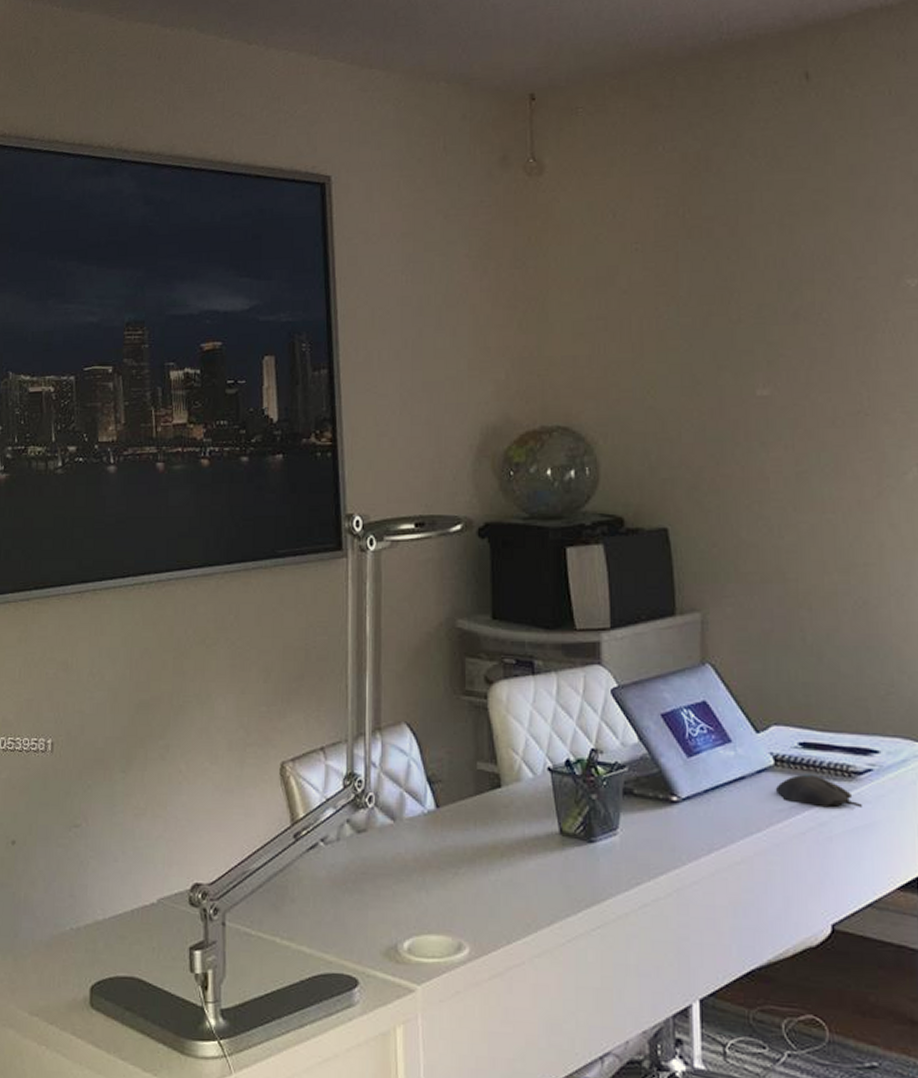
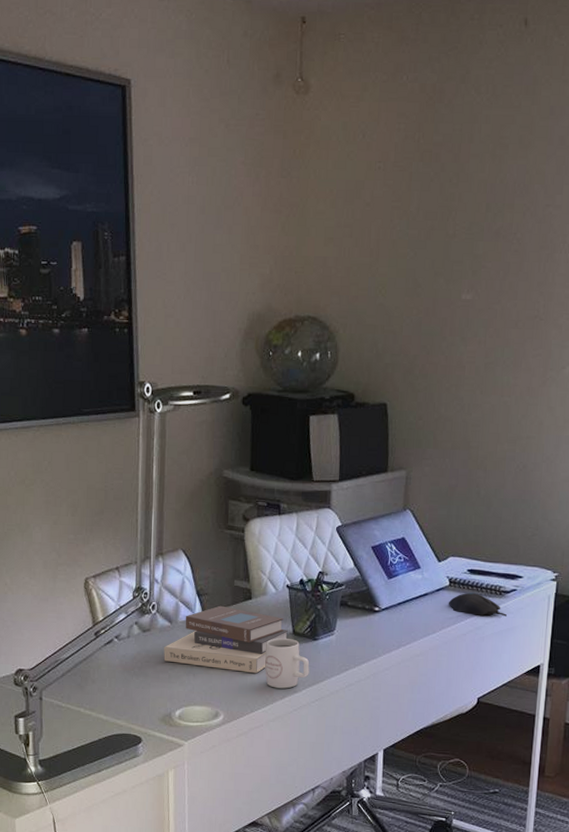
books: none [385,796,553,890] -> present [164,605,288,674]
mug: none [522,840,586,911] -> present [264,638,310,689]

